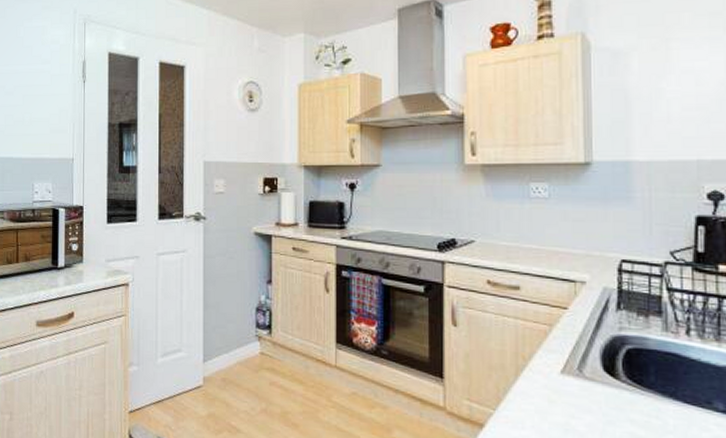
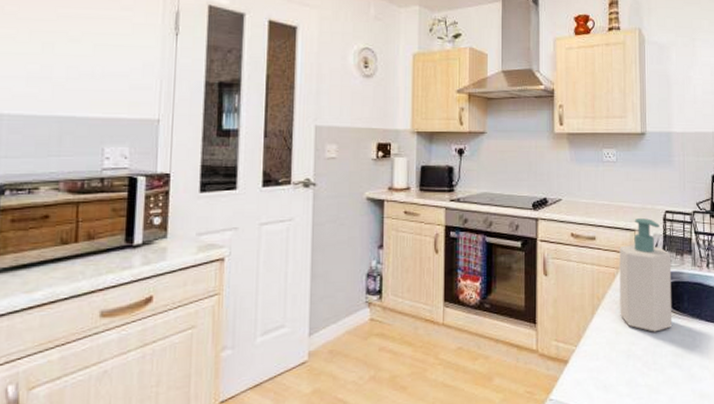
soap bottle: none [553,267,631,407] -> present [619,218,673,332]

